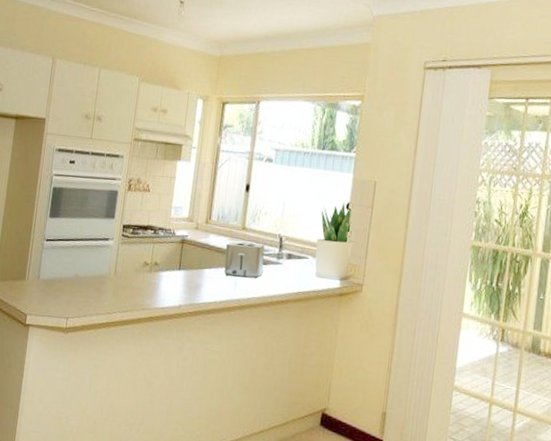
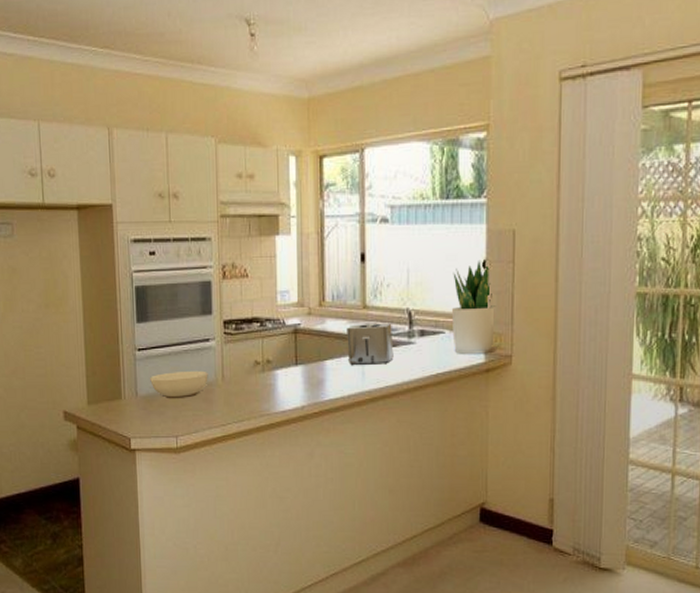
bowl: none [52,262,103,286] -> present [150,370,208,399]

